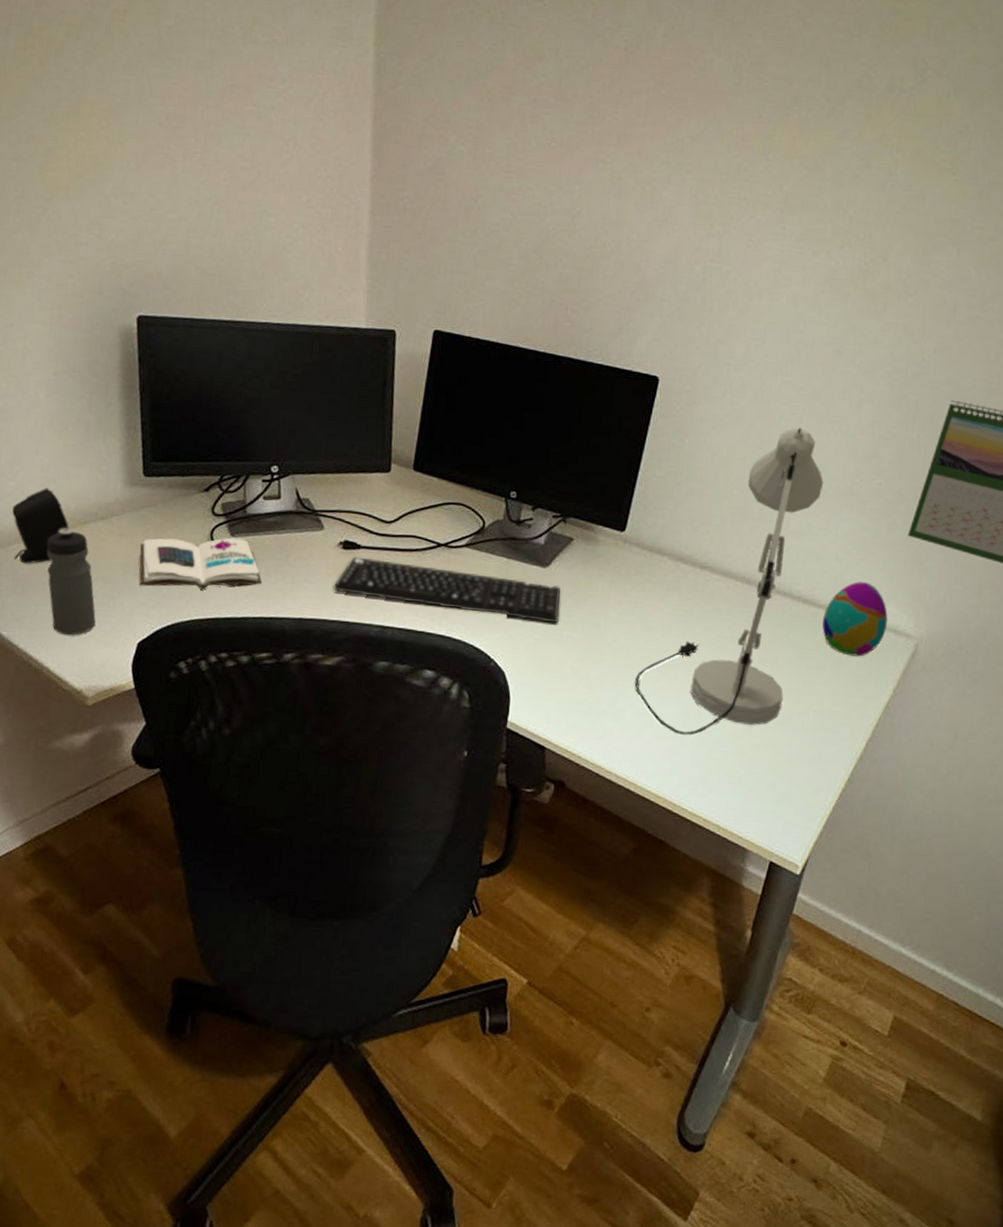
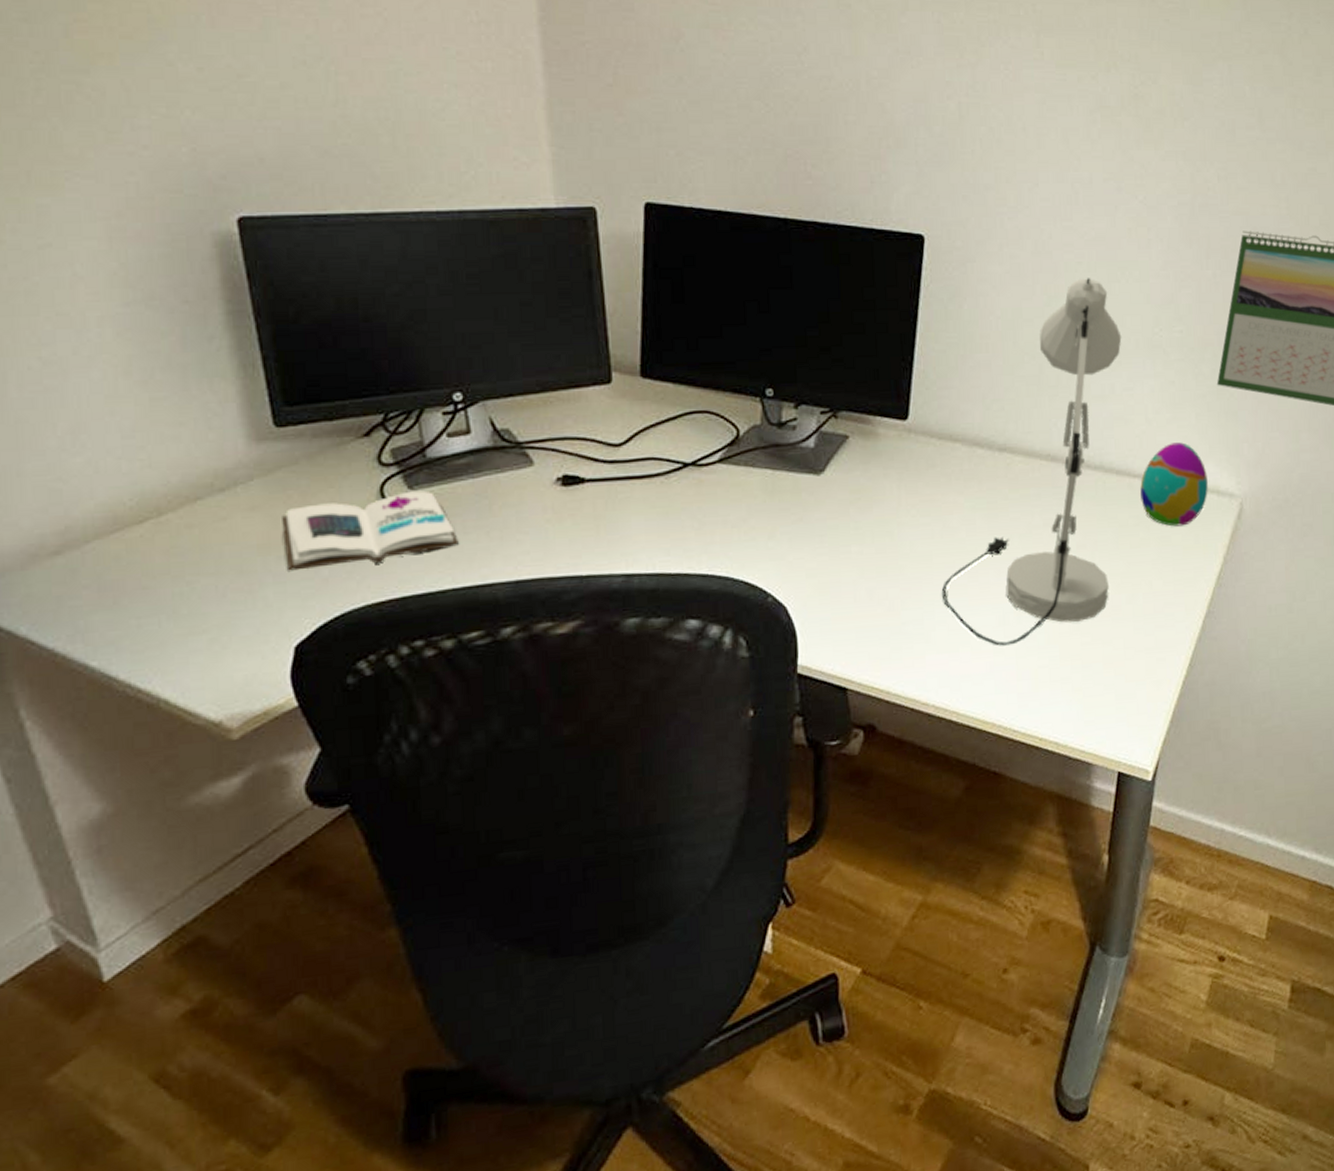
speaker: present [12,488,69,564] -> none [84,459,174,566]
water bottle: present [46,527,96,636] -> none [141,508,230,653]
keyboard: present [333,556,560,624] -> none [555,492,844,541]

